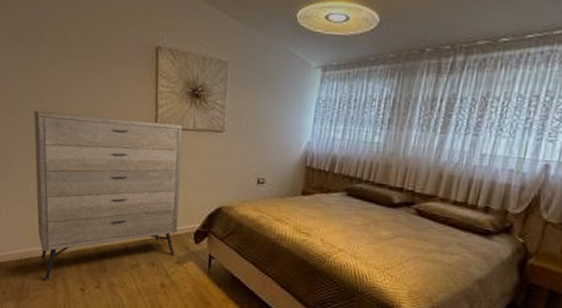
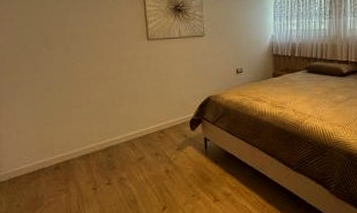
dresser: present [34,110,183,280] -> none [38,34,175,186]

